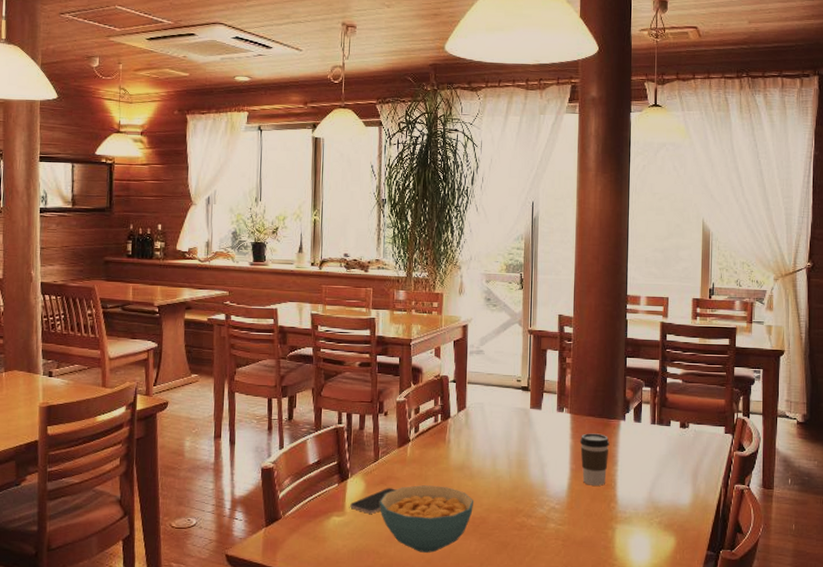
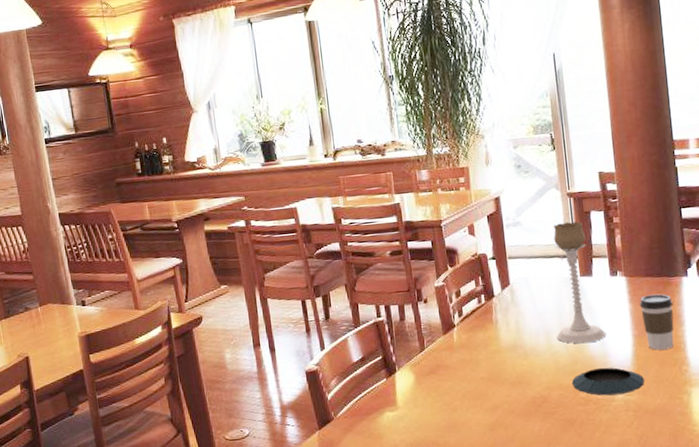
smartphone: present [350,488,397,514] -> none [402,376,448,405]
cereal bowl: present [380,485,474,553] -> none [432,369,532,439]
candle holder: none [501,357,547,472] -> present [553,221,607,344]
saucer: none [510,496,576,524] -> present [571,367,645,396]

